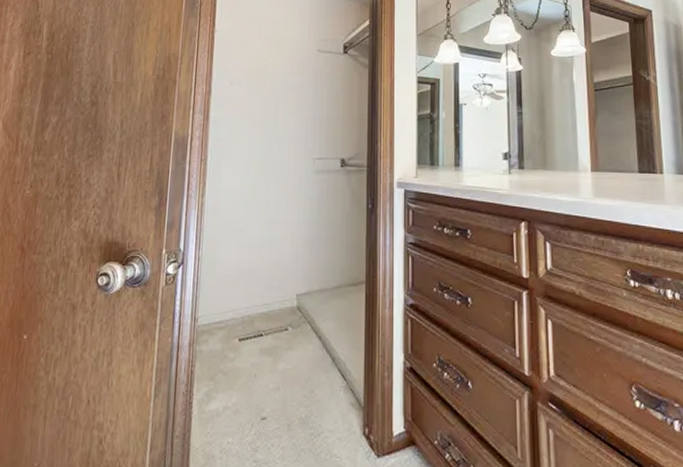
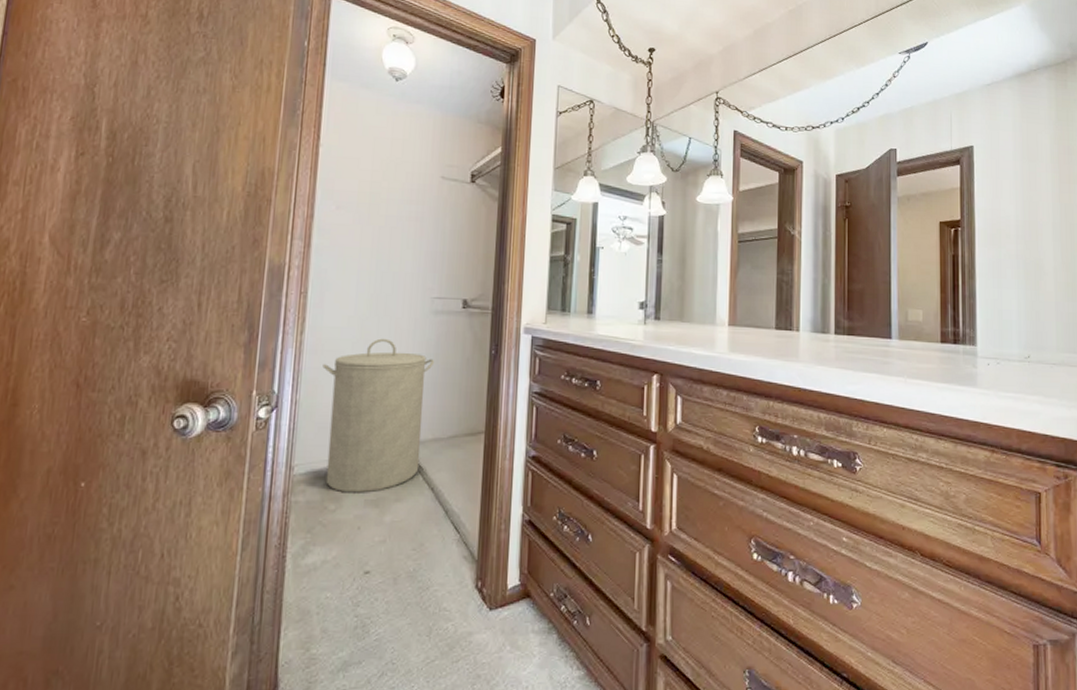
laundry hamper: none [221,198,317,342] -> present [322,338,434,493]

